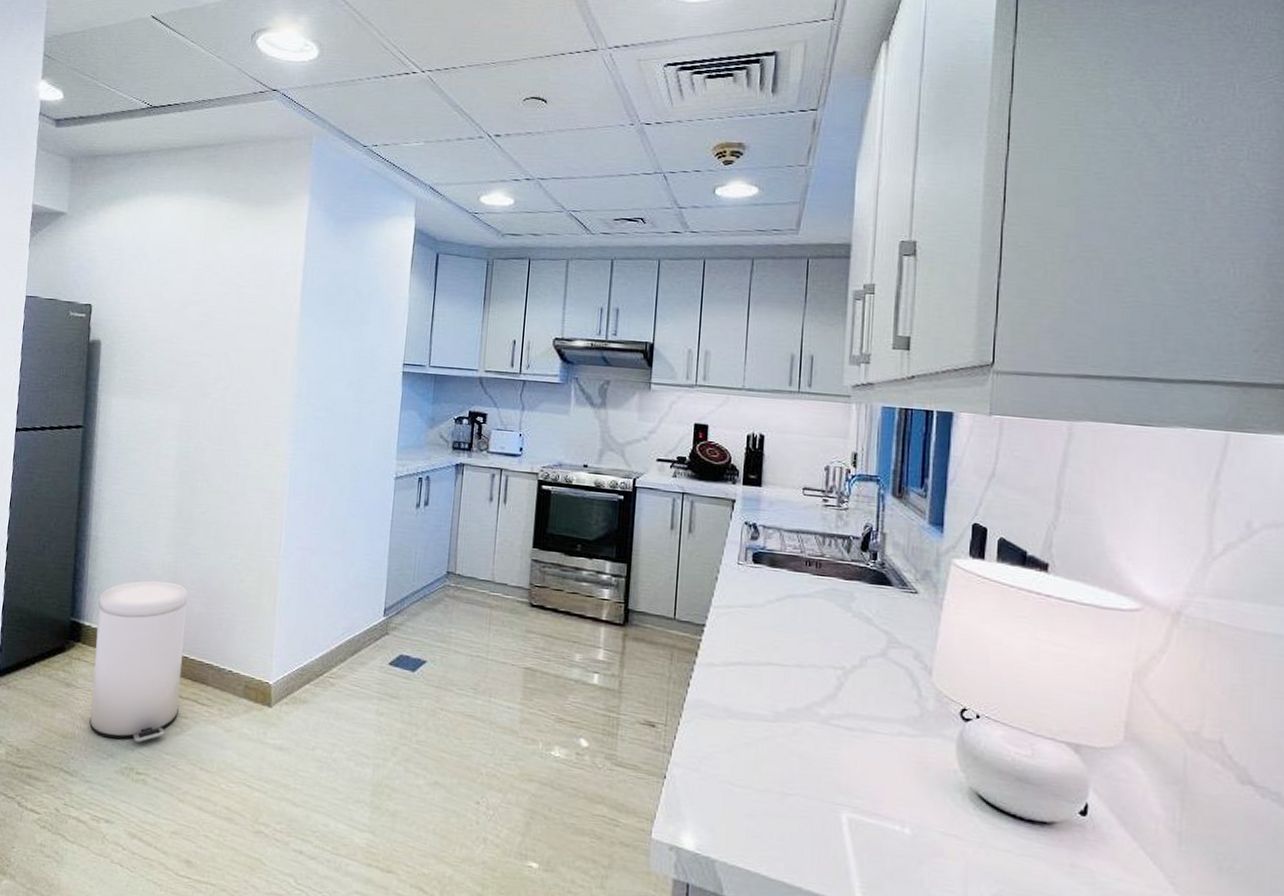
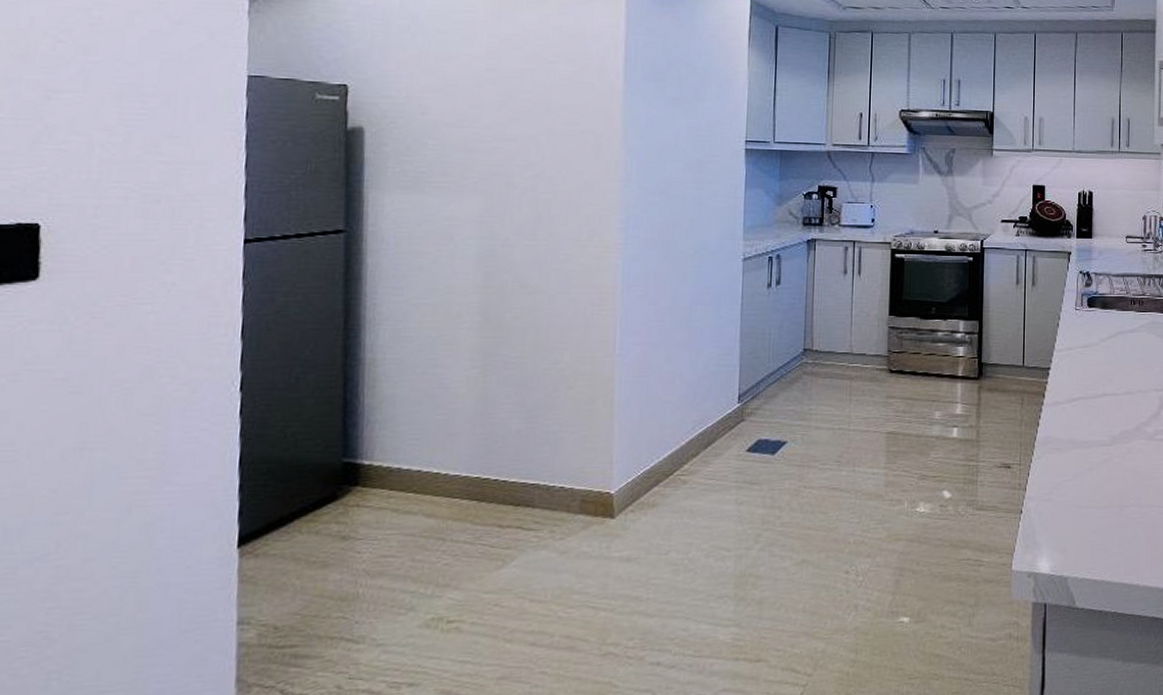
pedal bin: present [89,580,189,743] -> none [378,399,503,590]

